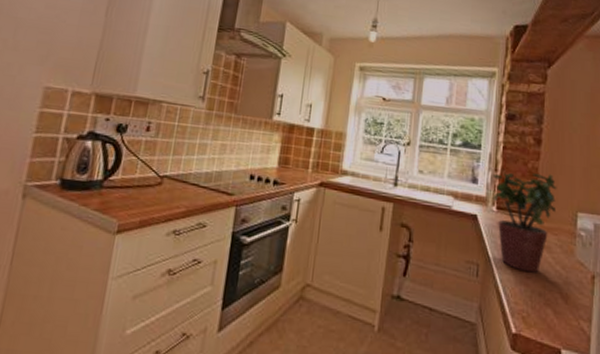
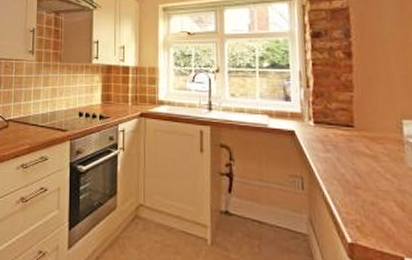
potted plant: present [492,172,557,273] -> none [306,85,377,183]

